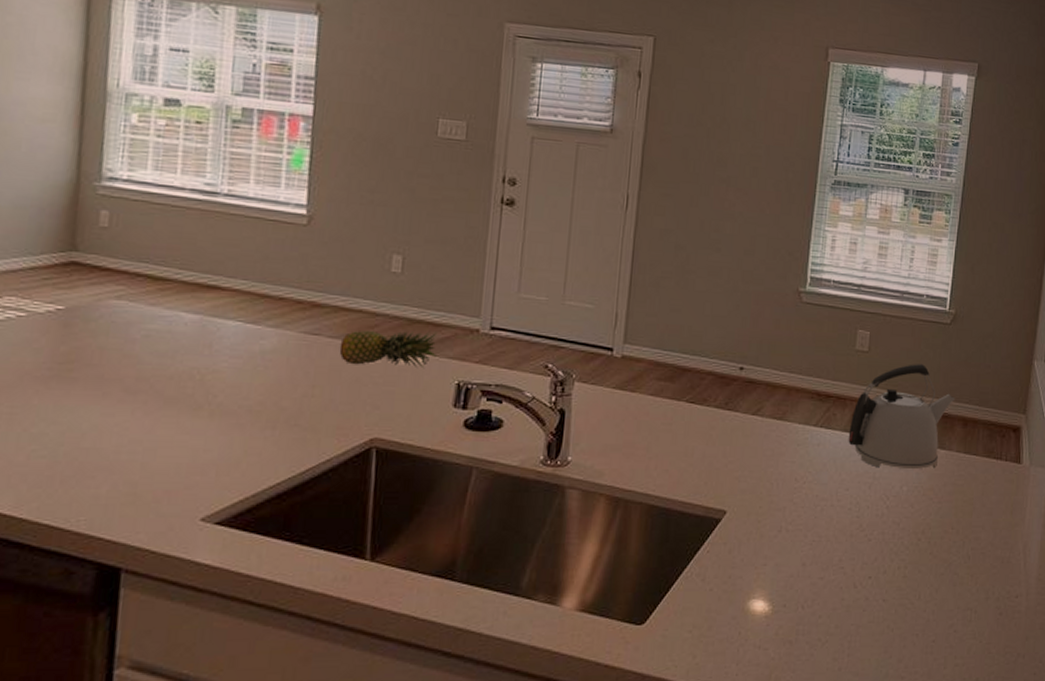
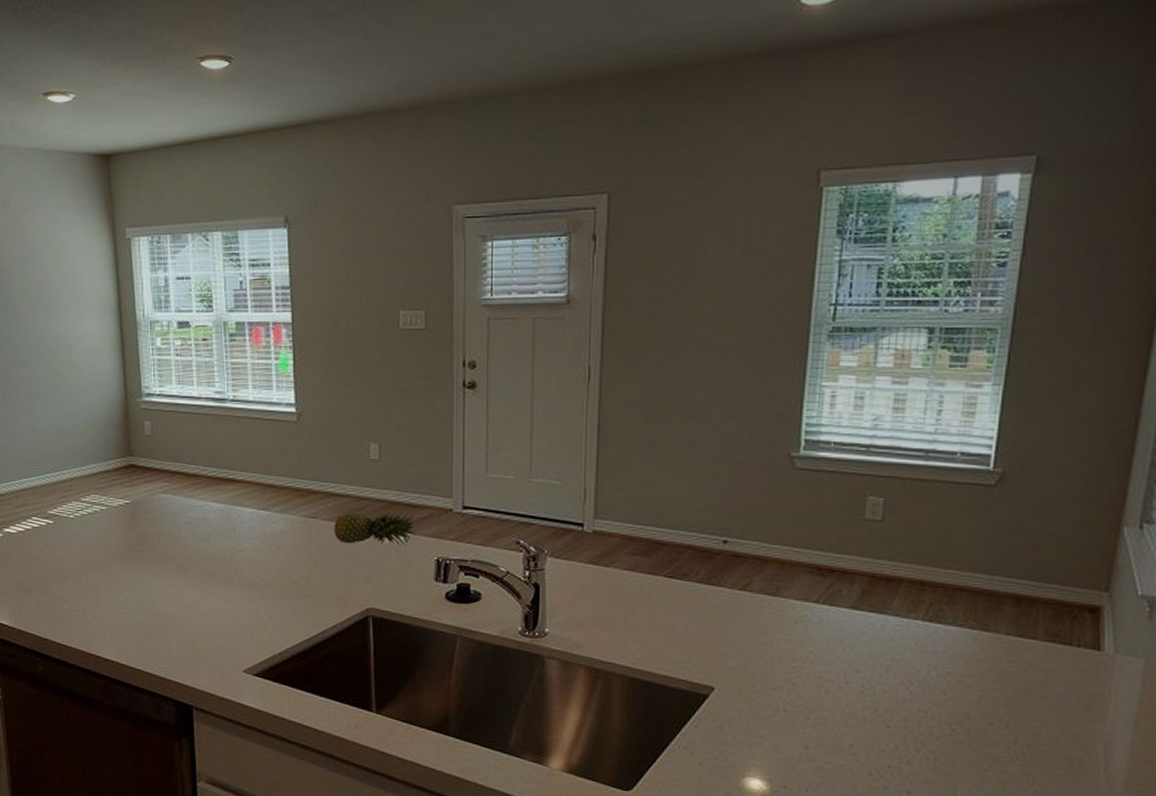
kettle: present [848,364,955,469] -> none [858,533,1003,653]

